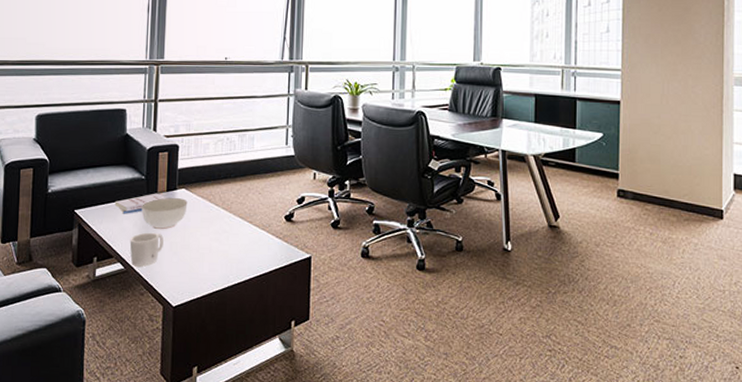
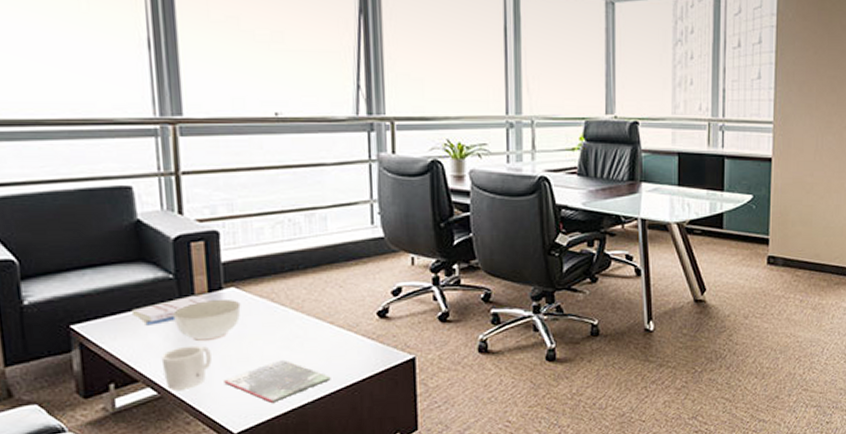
magazine: none [170,249,246,284] -> present [223,359,331,403]

